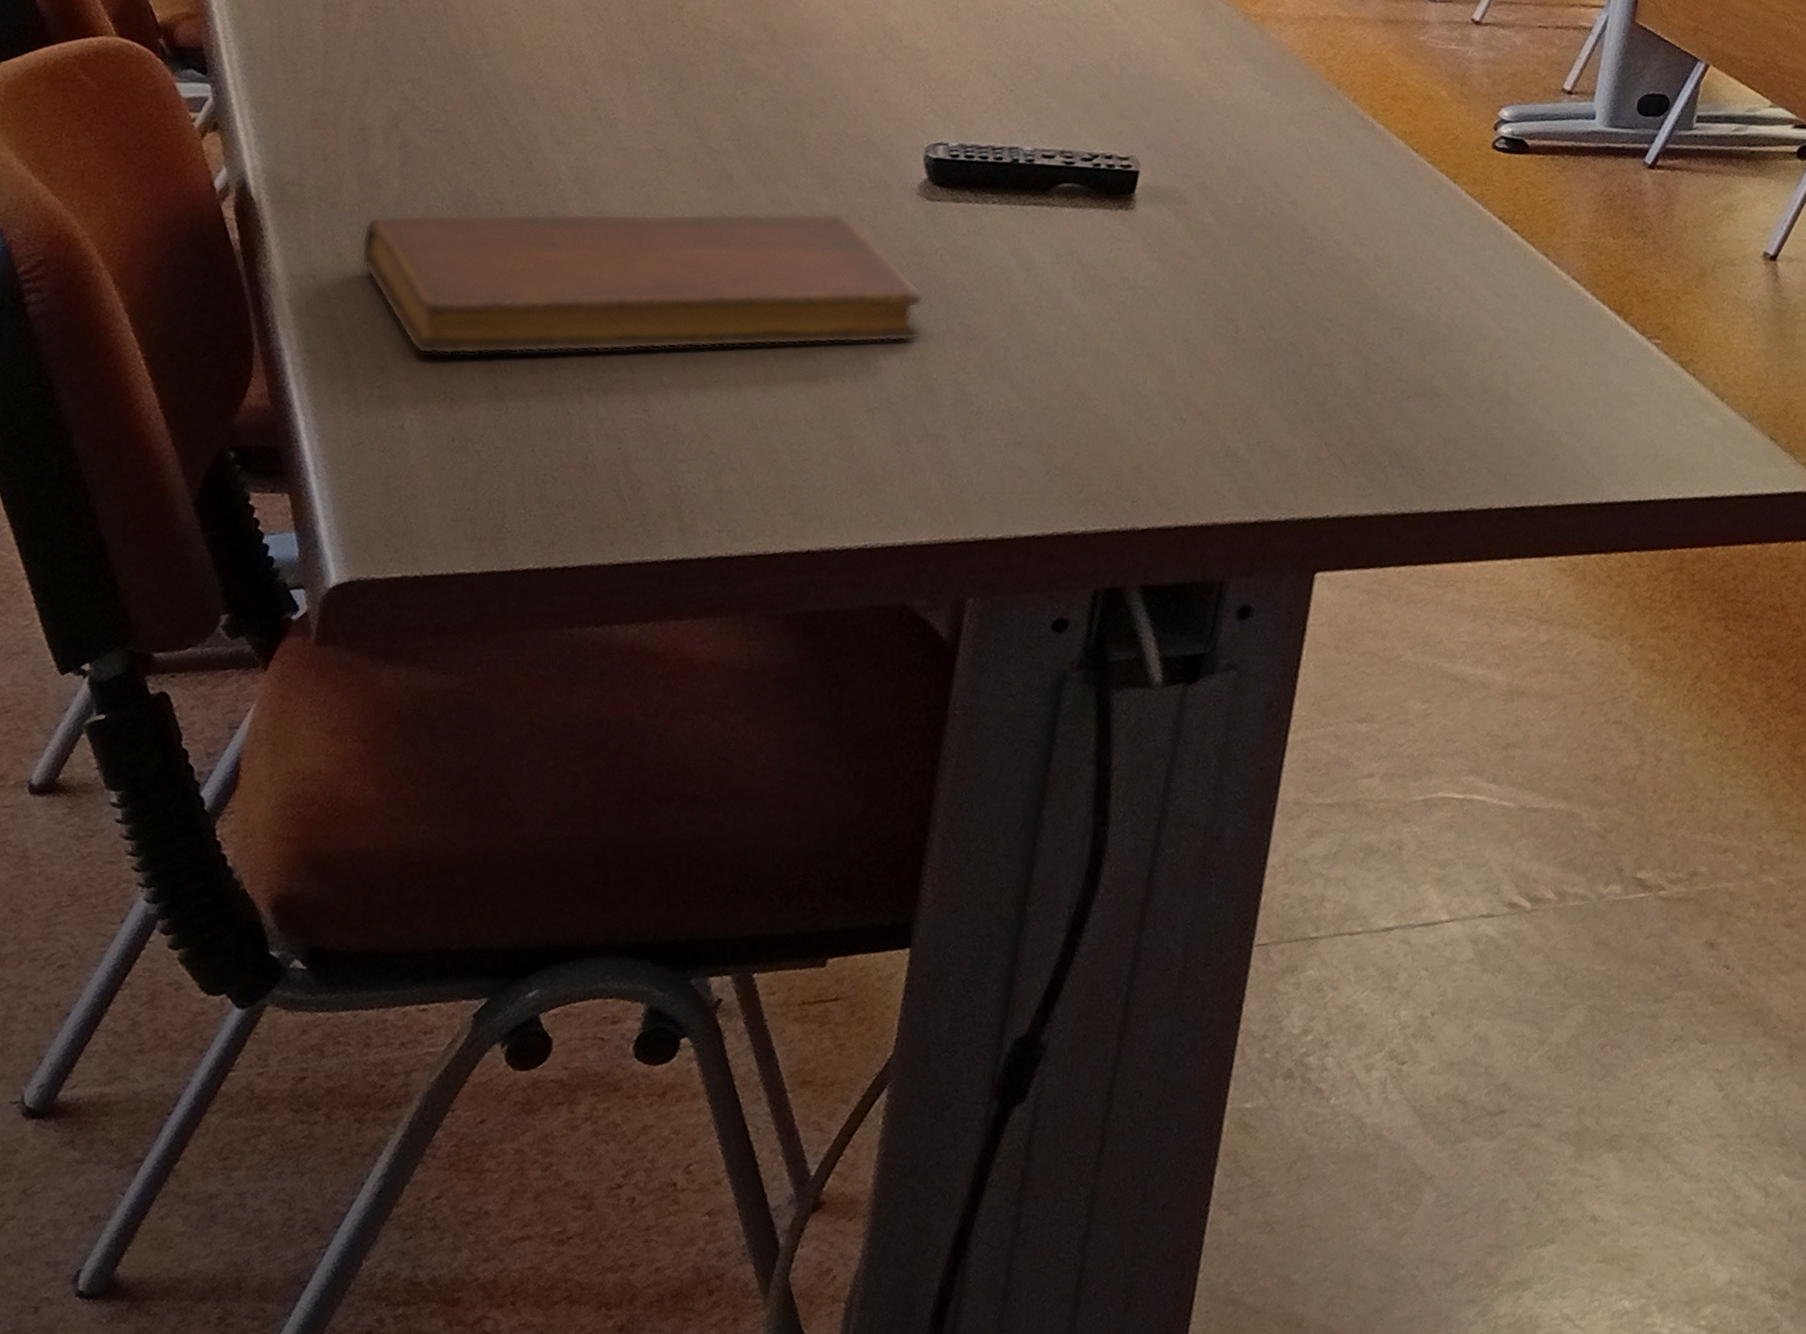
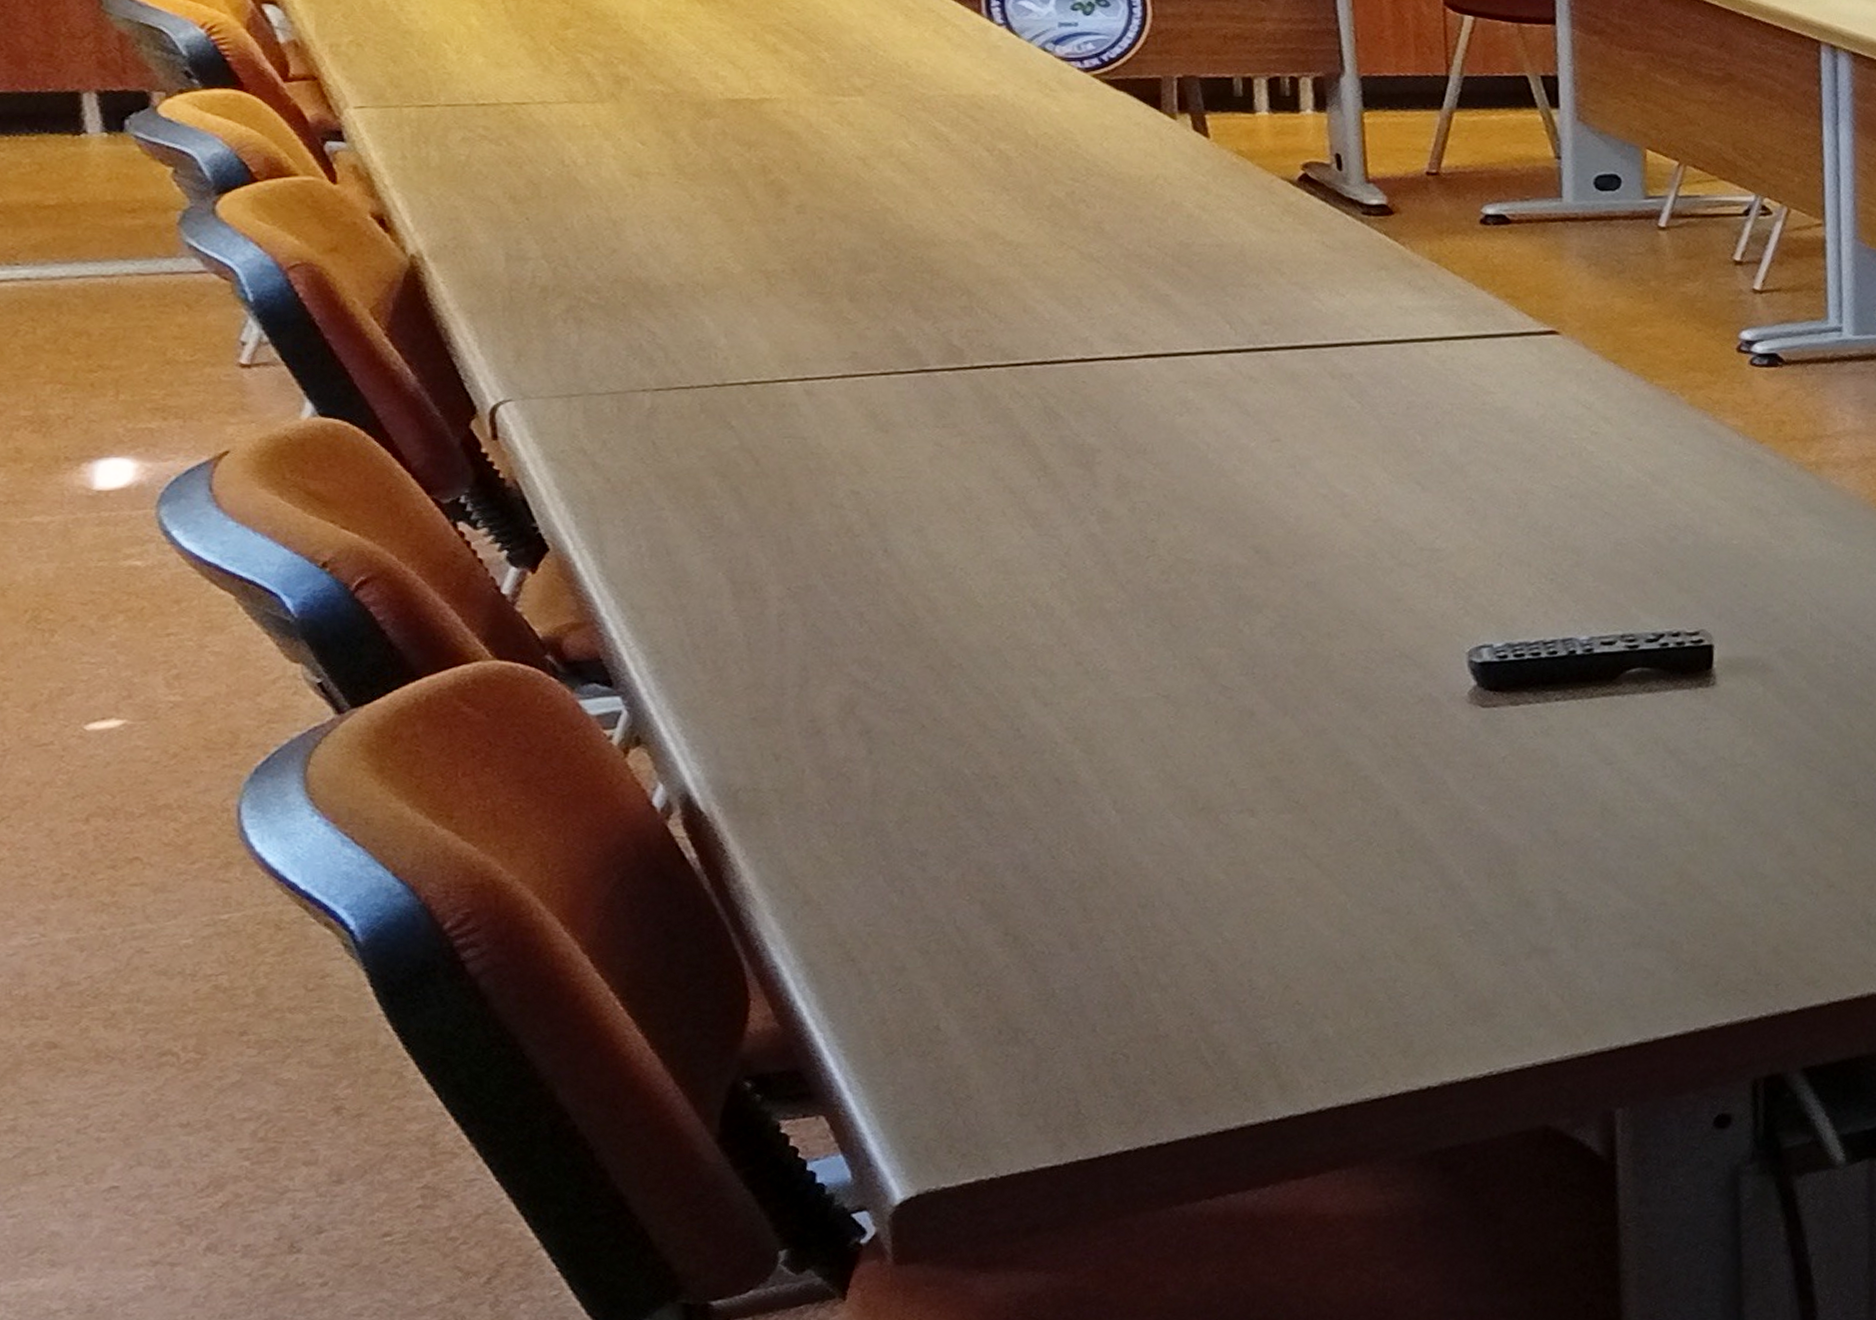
notebook: present [361,213,924,355] -> none [841,734,1504,948]

